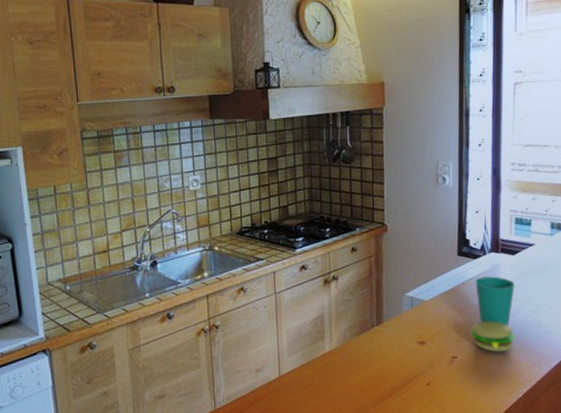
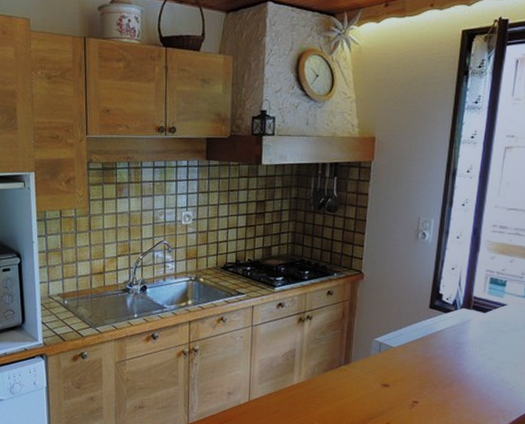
cup: present [470,276,516,352] -> none [434,330,484,402]

